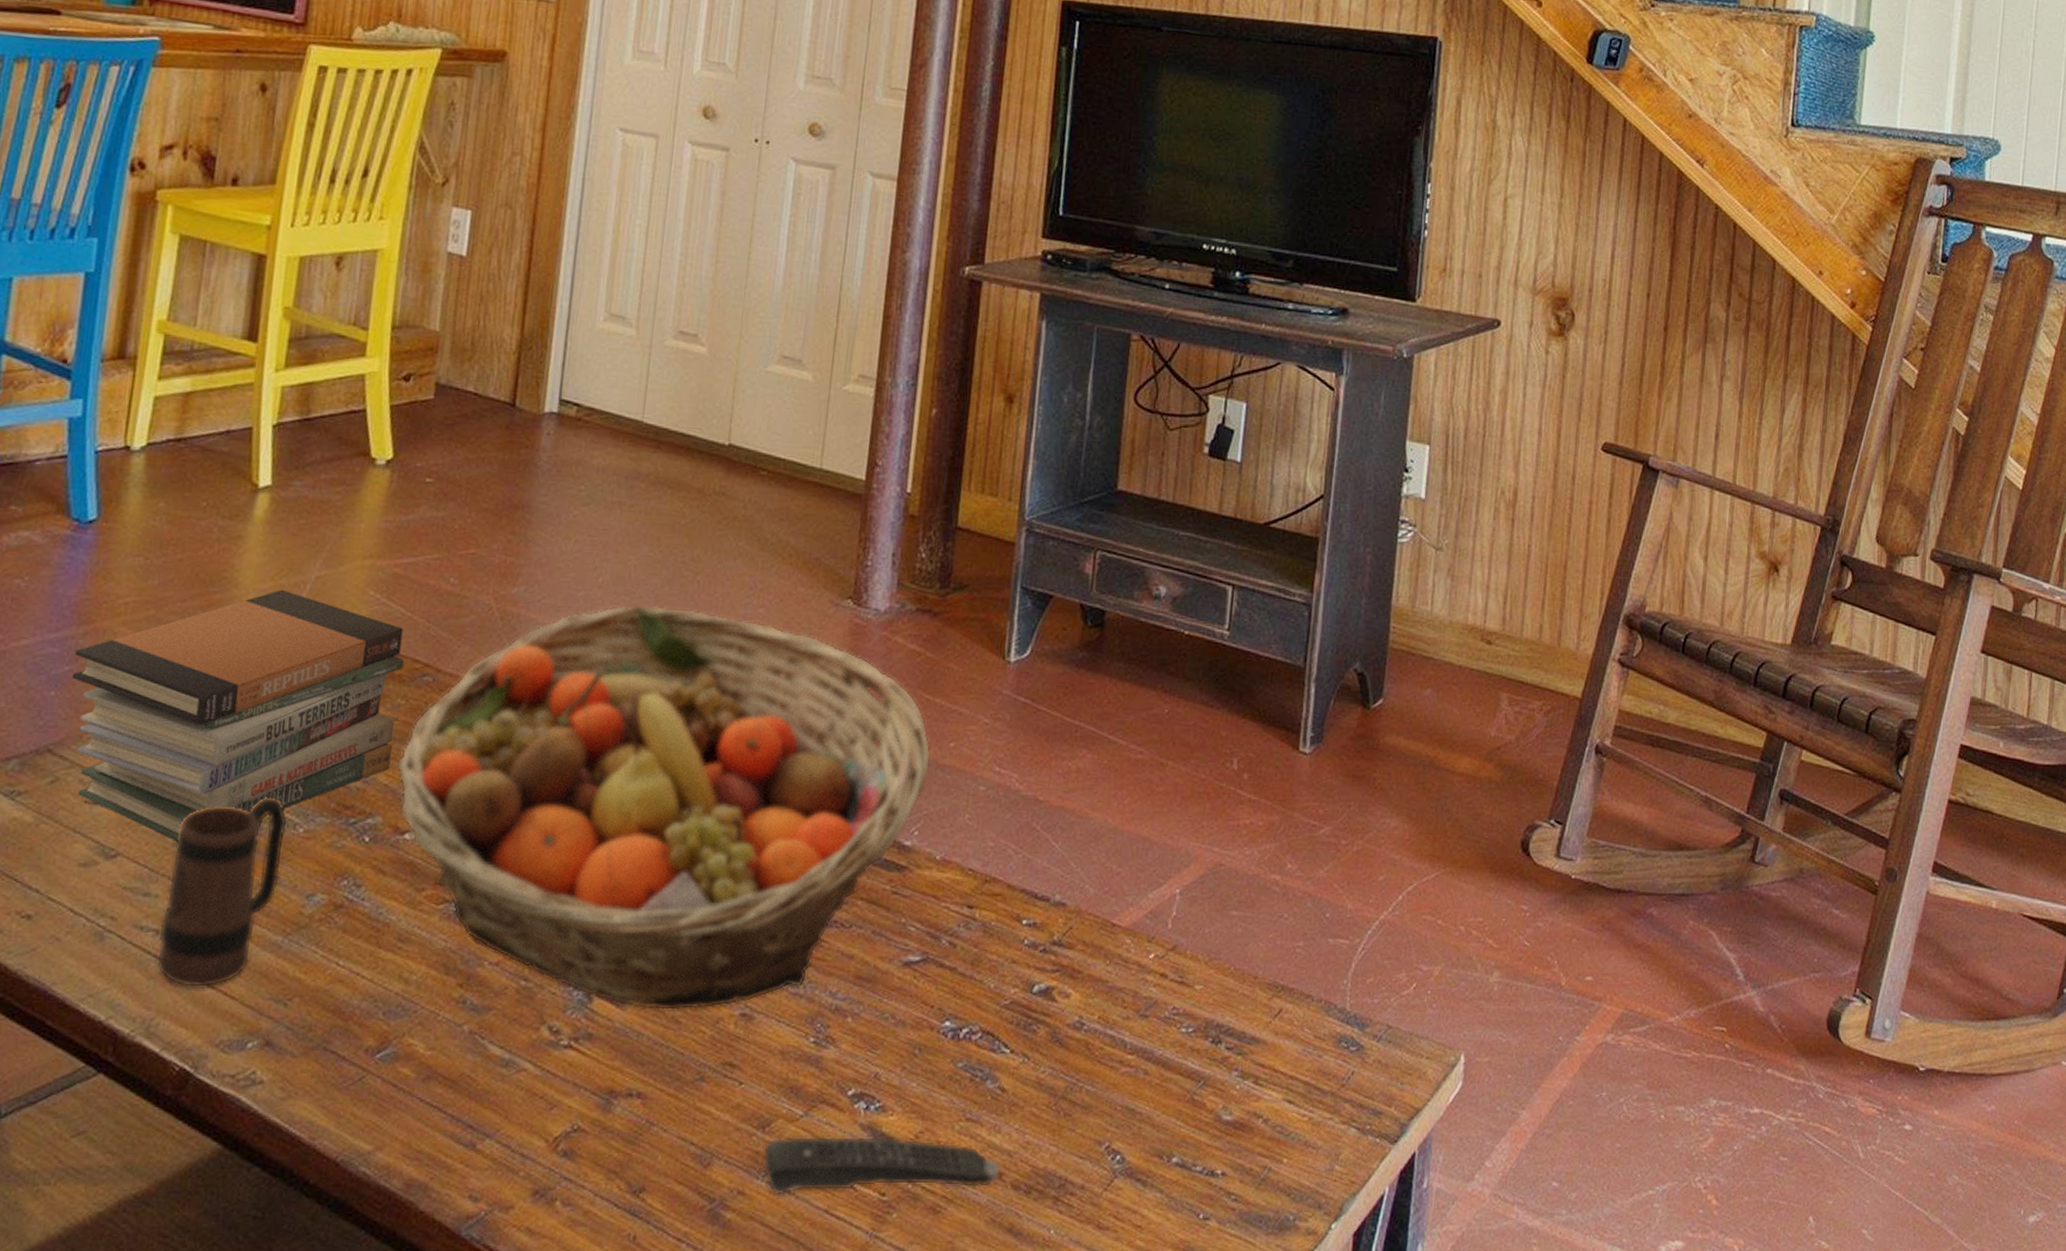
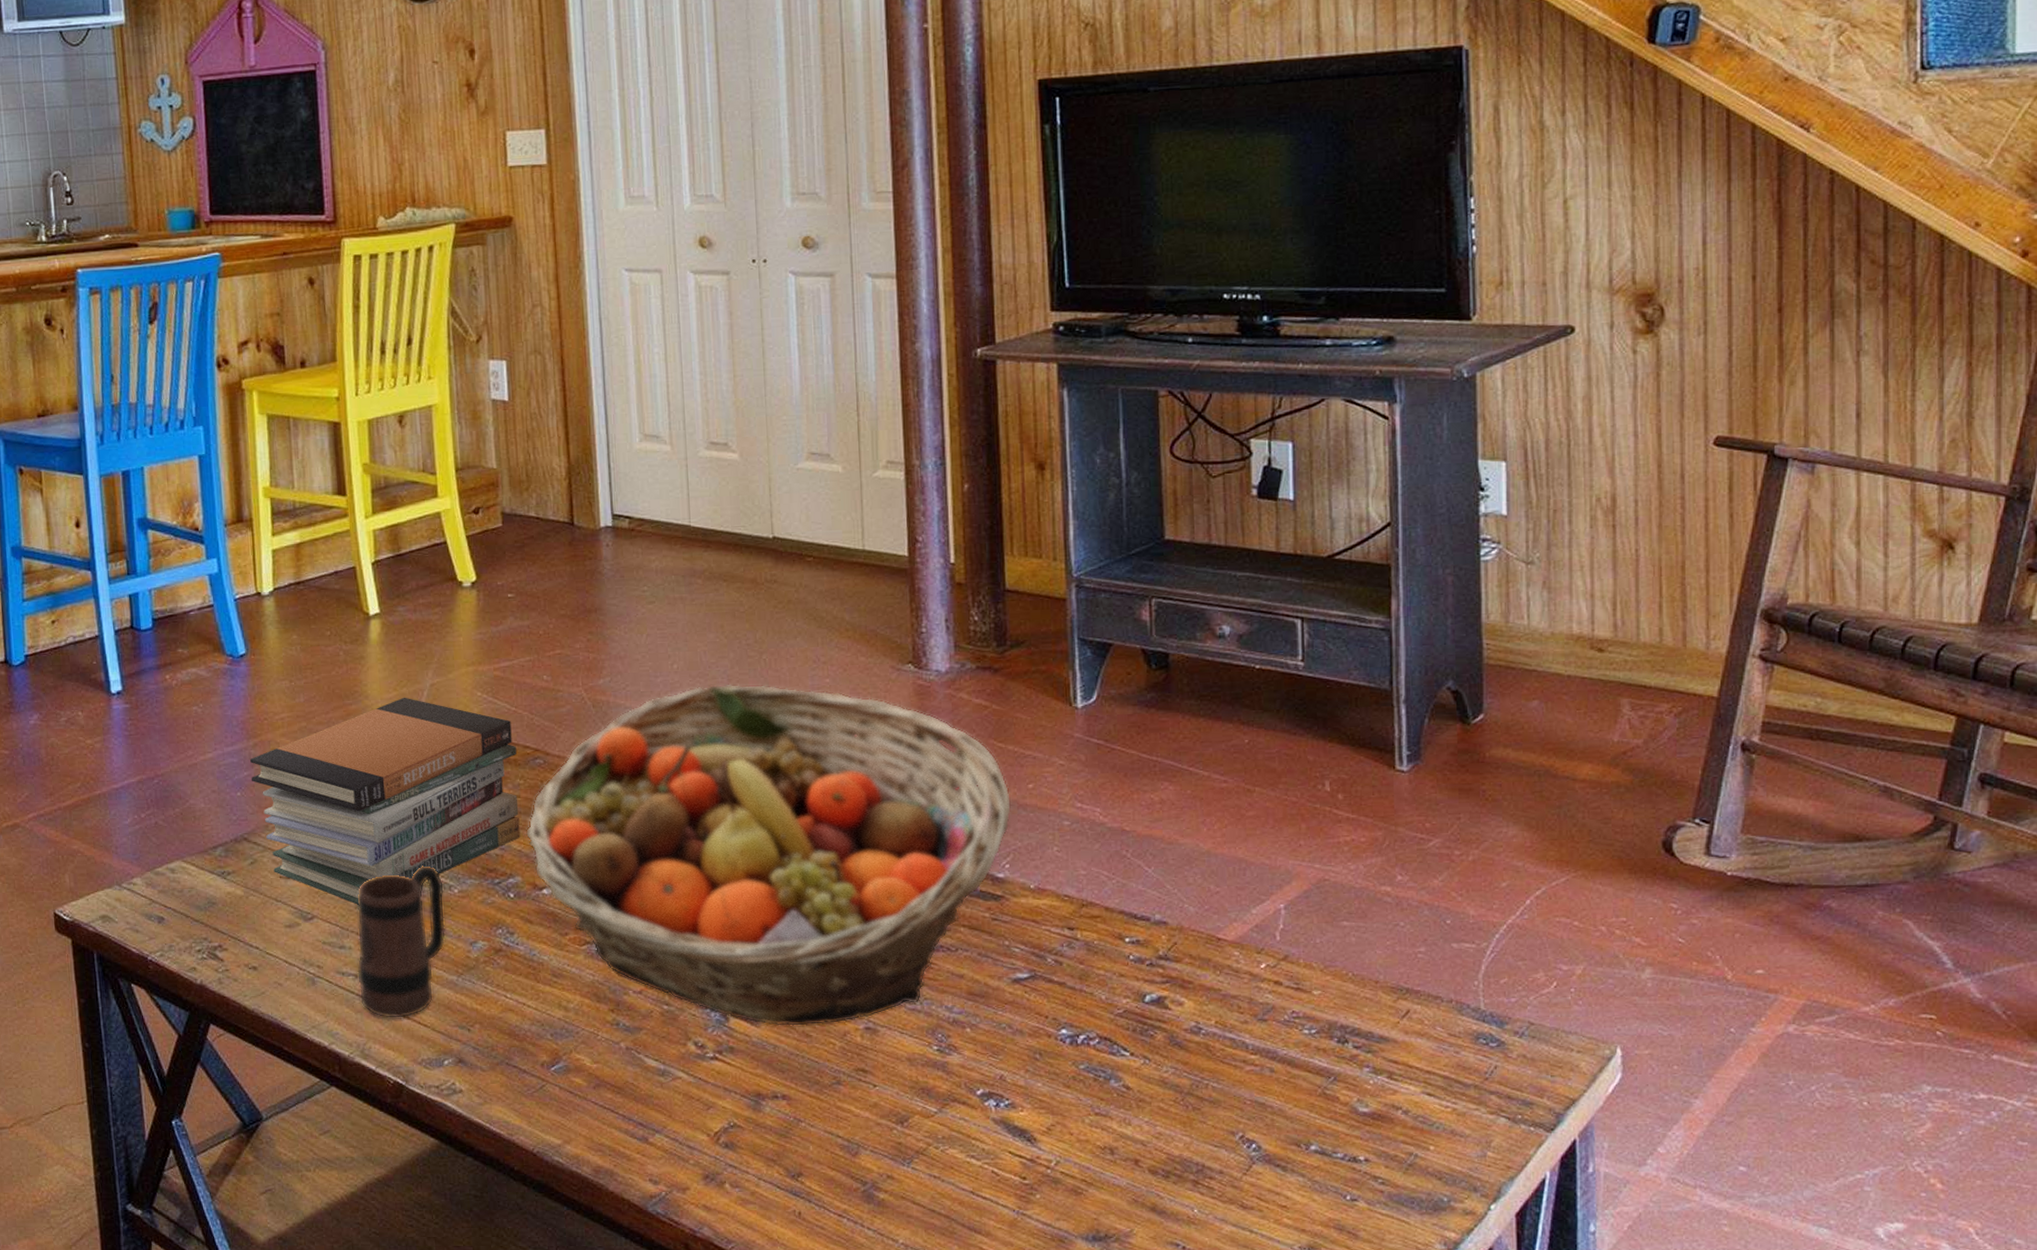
remote control: present [762,1136,1002,1195] -> none [904,1129,1137,1179]

